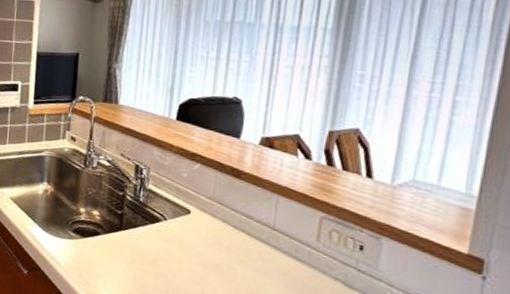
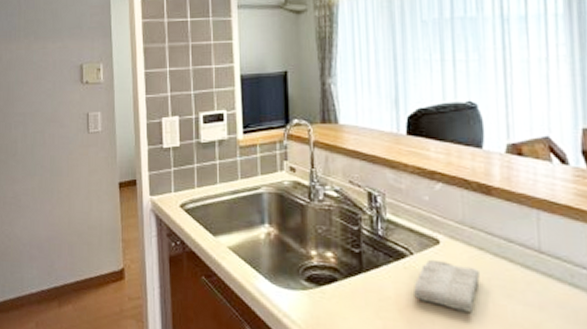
washcloth: none [162,225,220,271] -> present [414,259,480,312]

